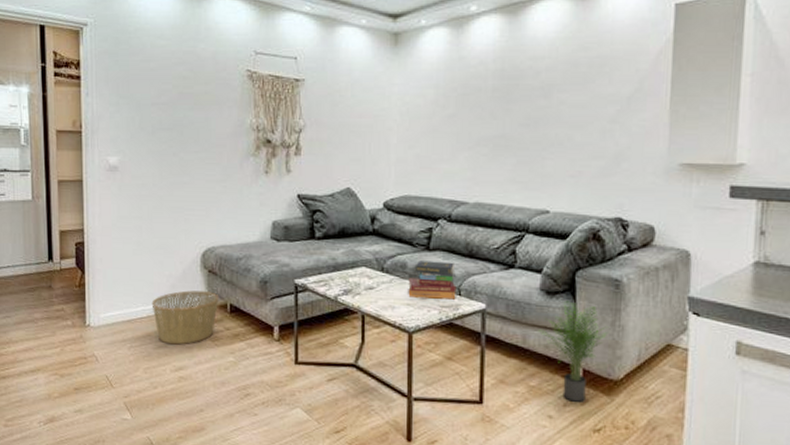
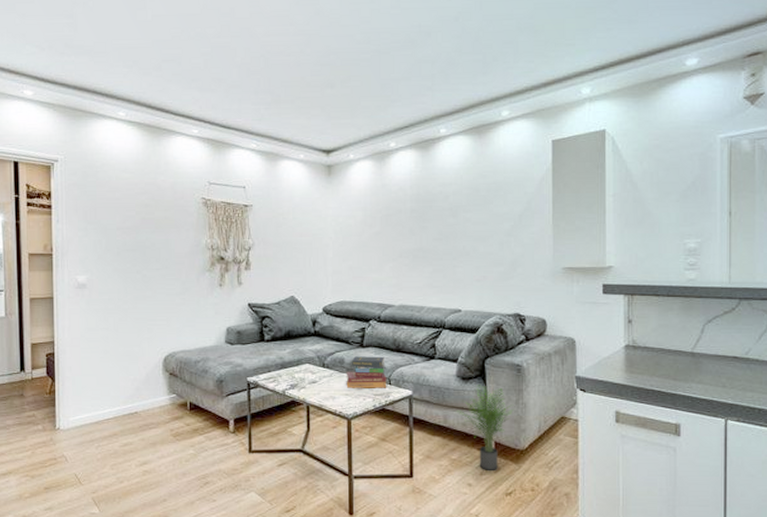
basket: present [151,290,219,345] -> none [118,392,180,442]

